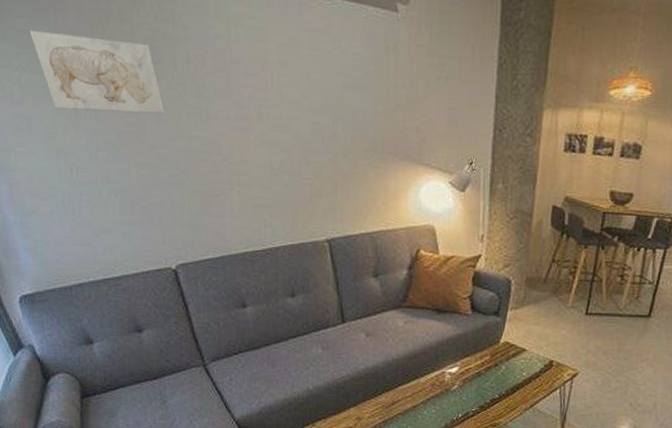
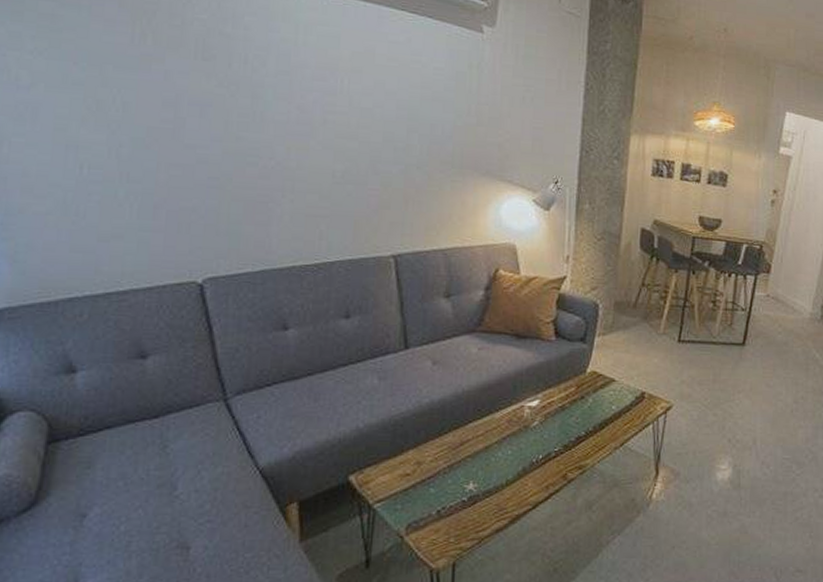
wall art: present [29,30,165,114] -> none [54,14,211,113]

